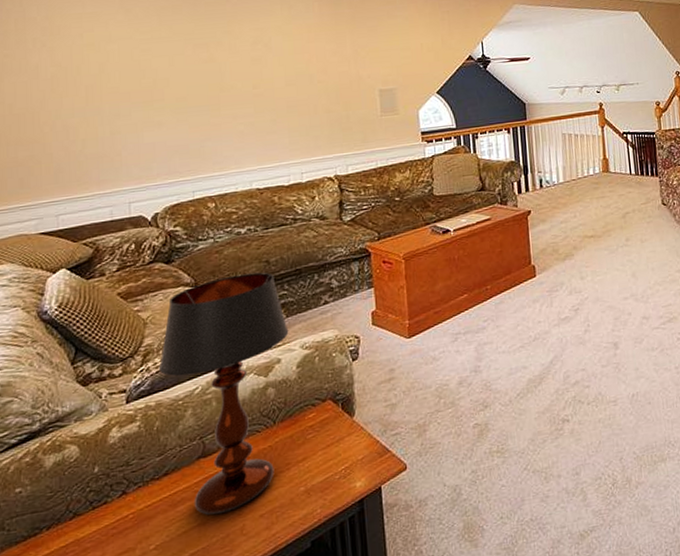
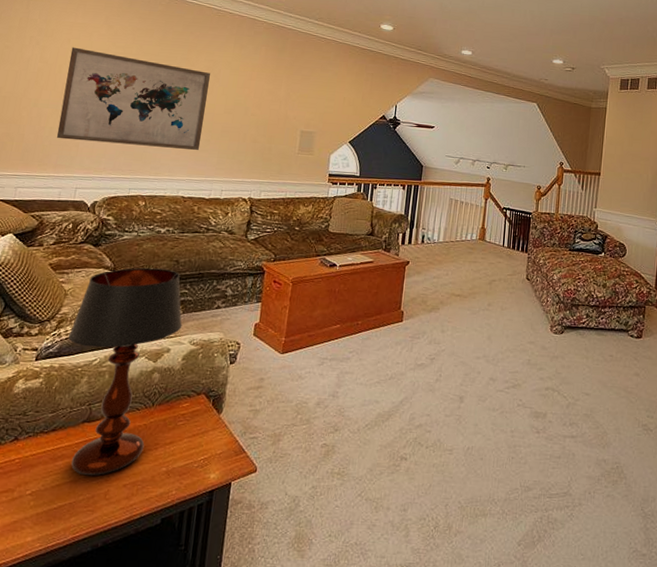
wall art: none [86,41,266,151] -> present [56,47,211,151]

